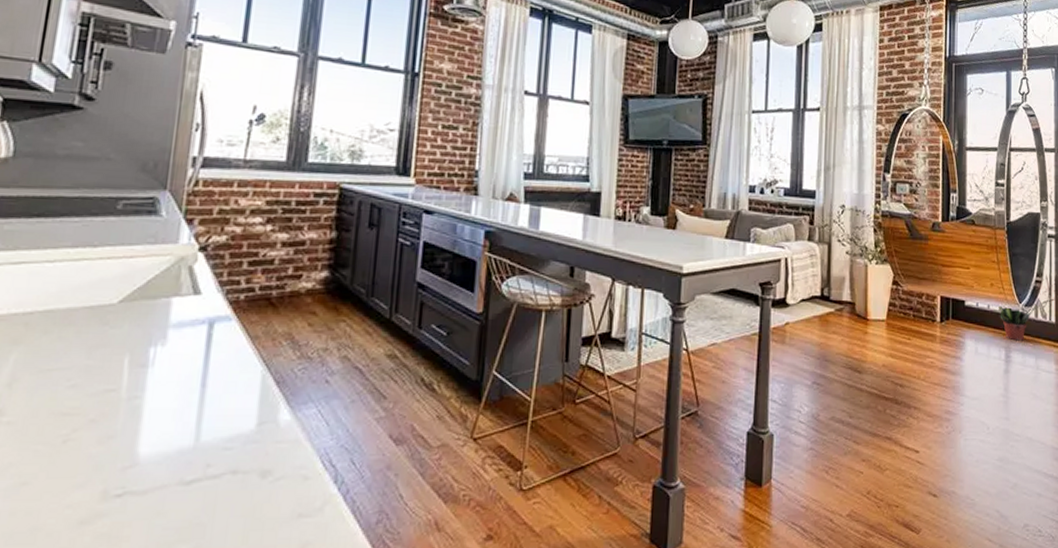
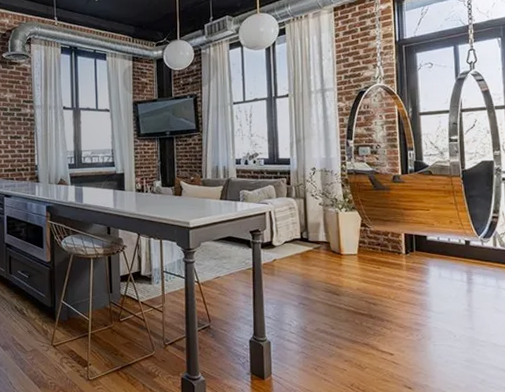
potted plant: present [999,304,1037,341] -> none [458,236,495,266]

